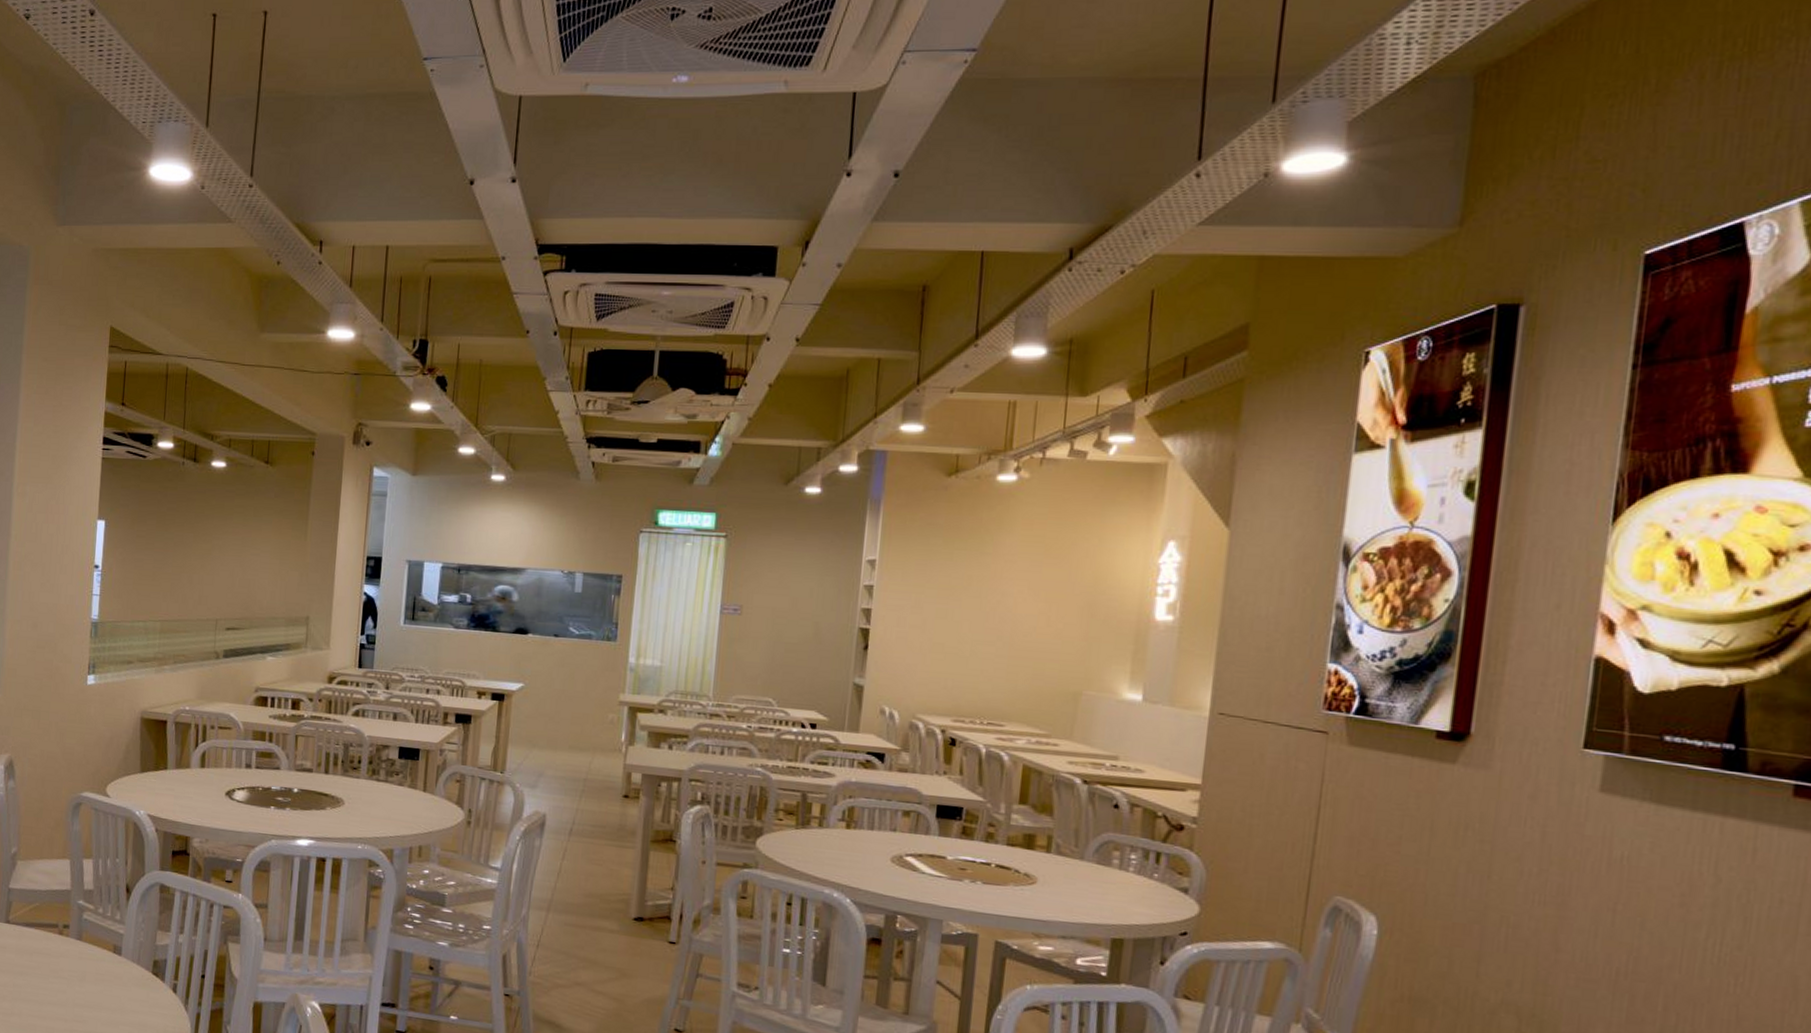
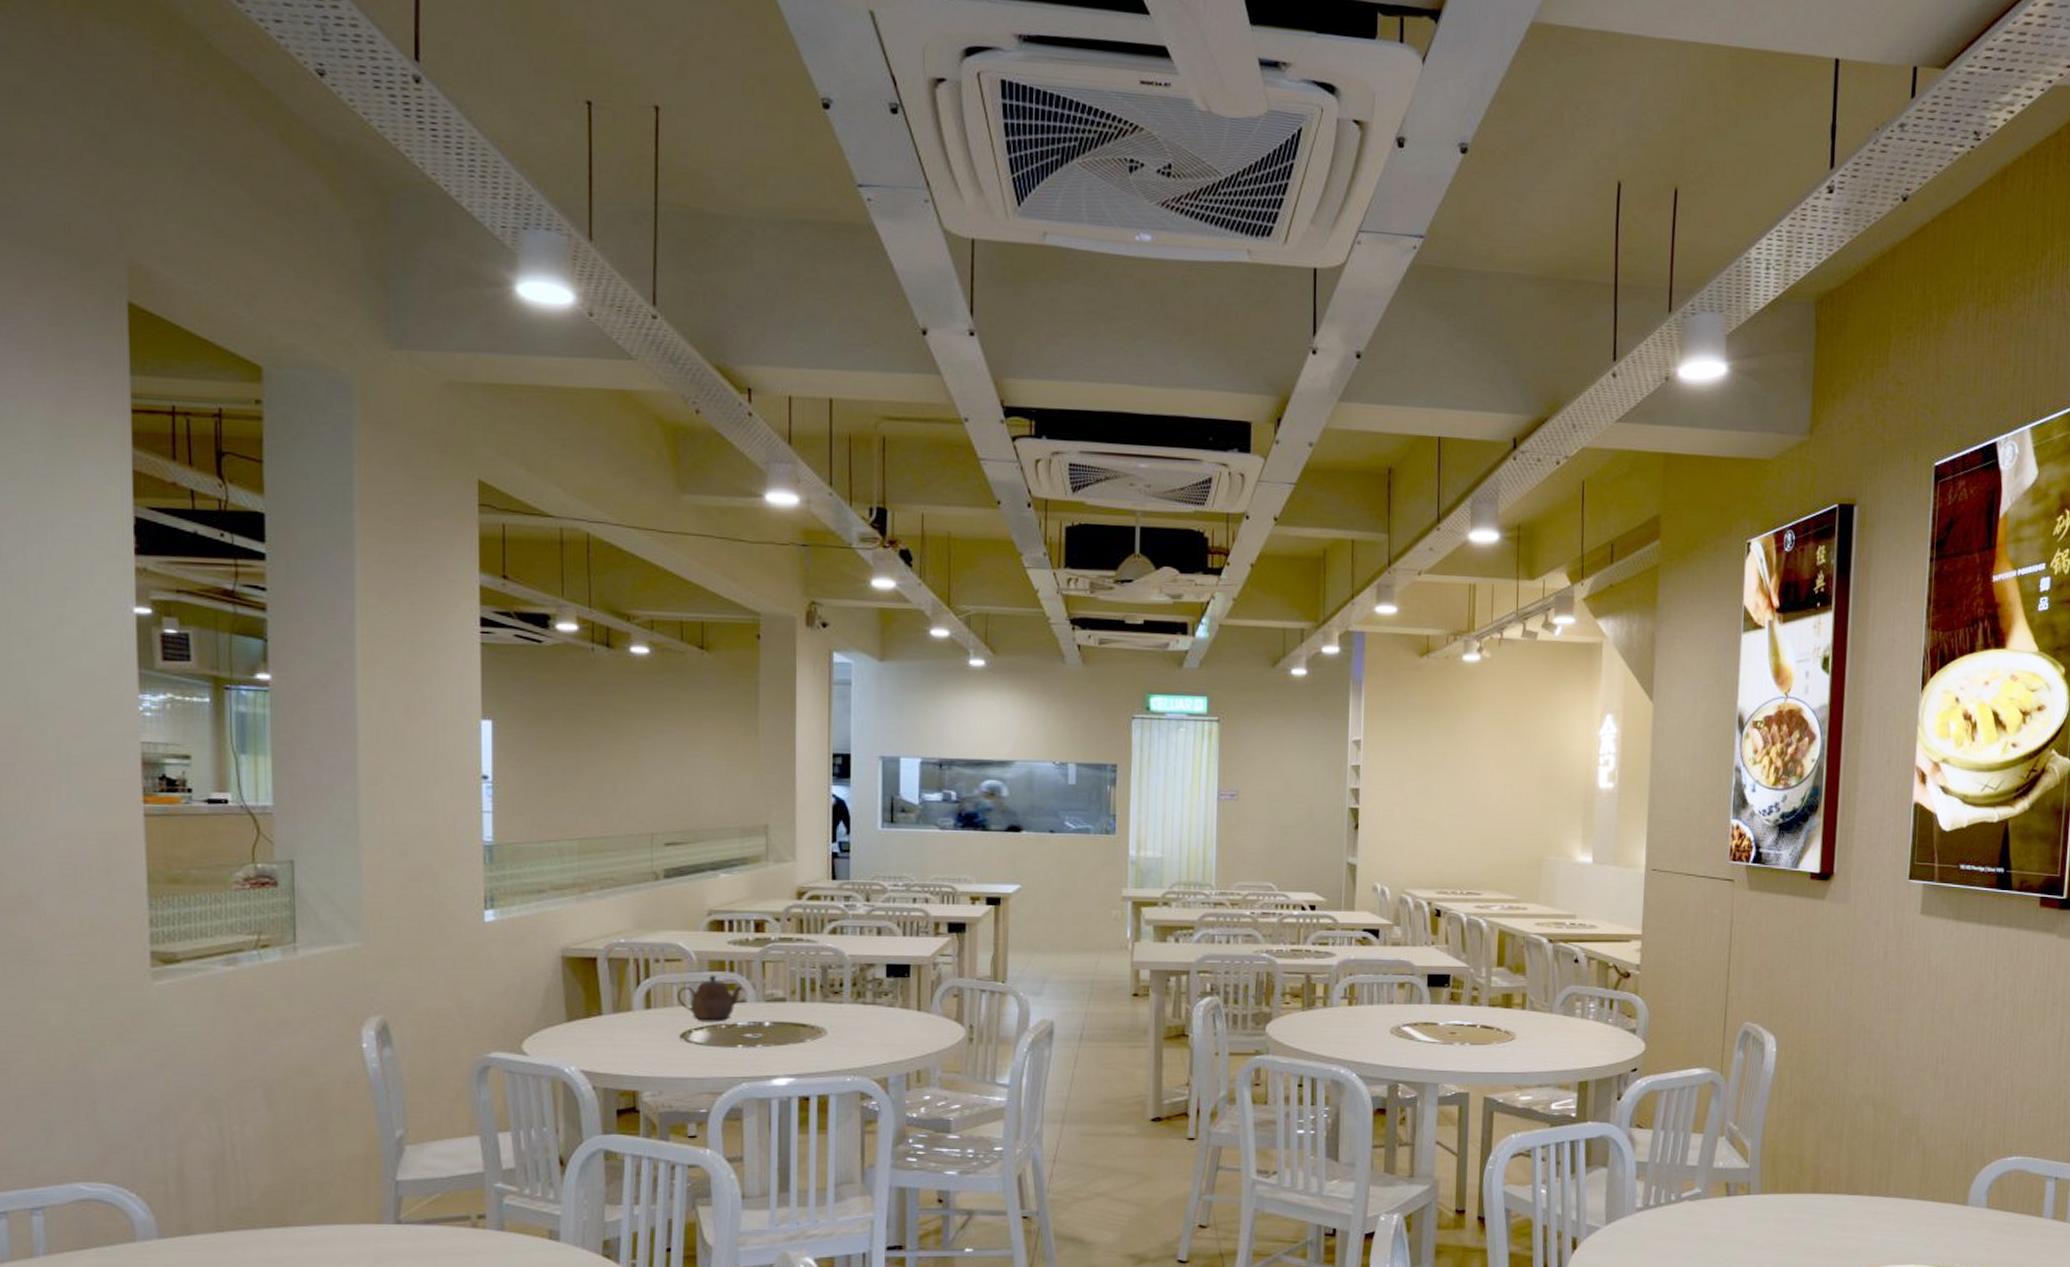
teapot: none [225,743,278,786] -> present [676,974,742,1023]

